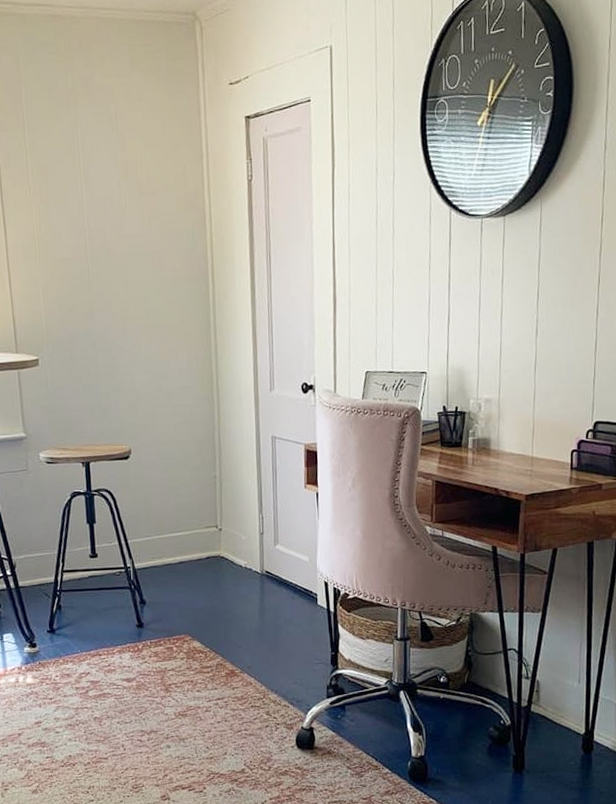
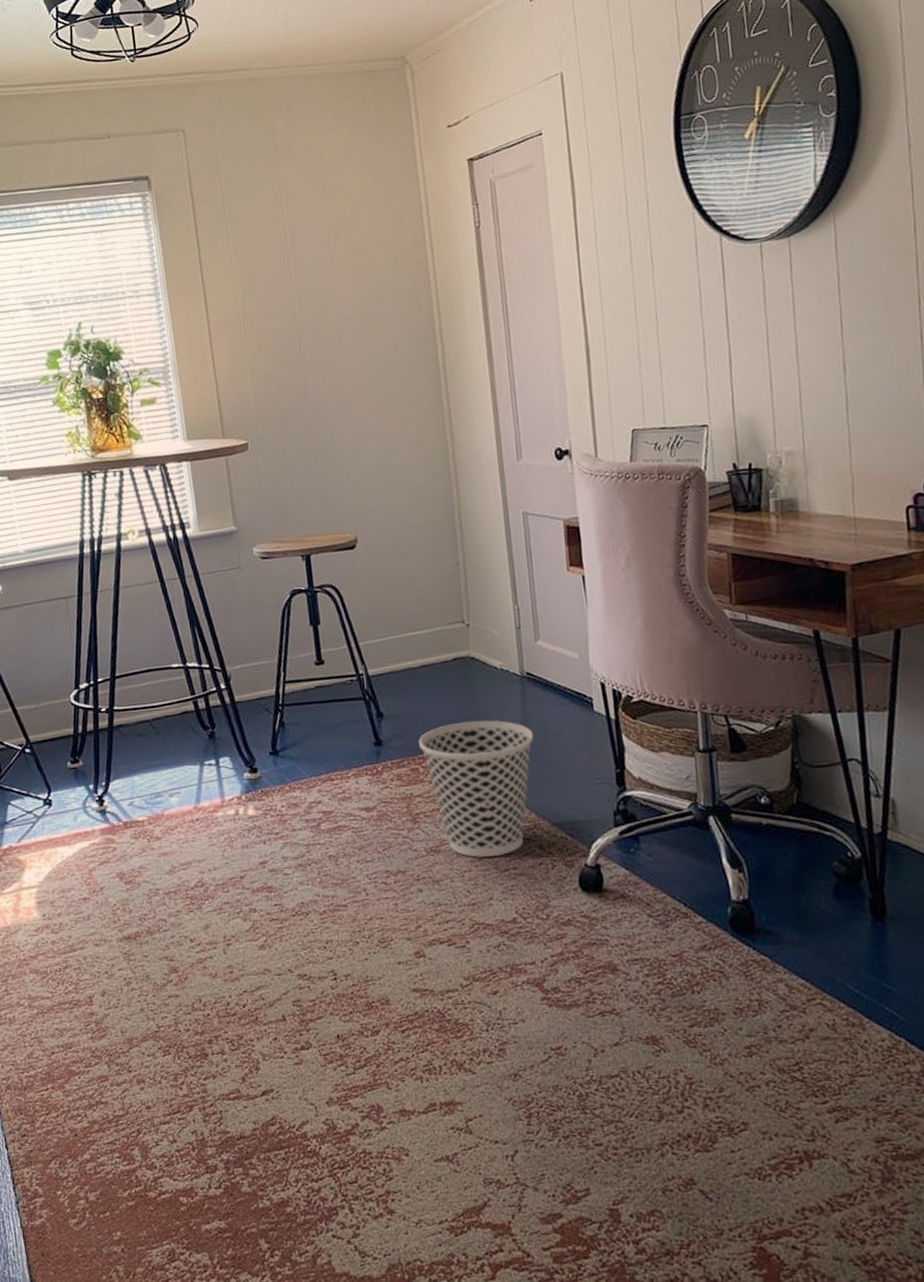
wastebasket: none [174,609,268,721] -> present [418,720,534,858]

